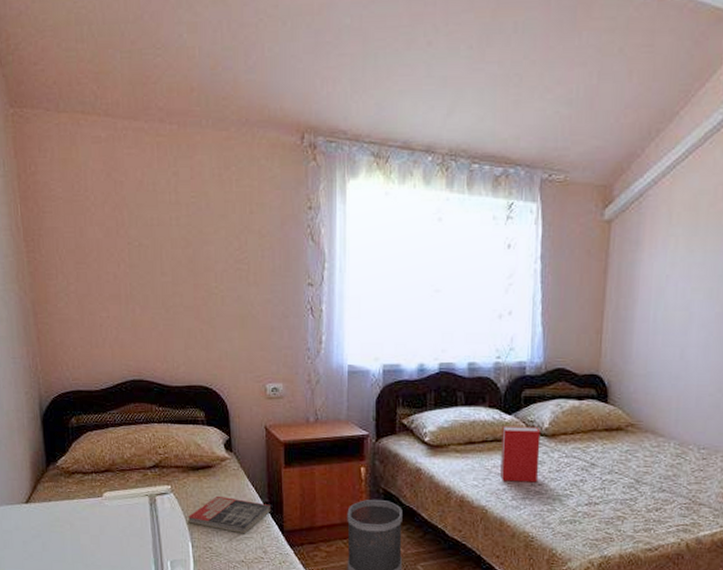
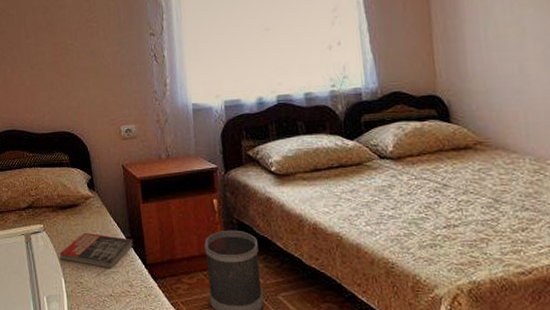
book: present [500,425,541,483] -> none [346,150,389,207]

